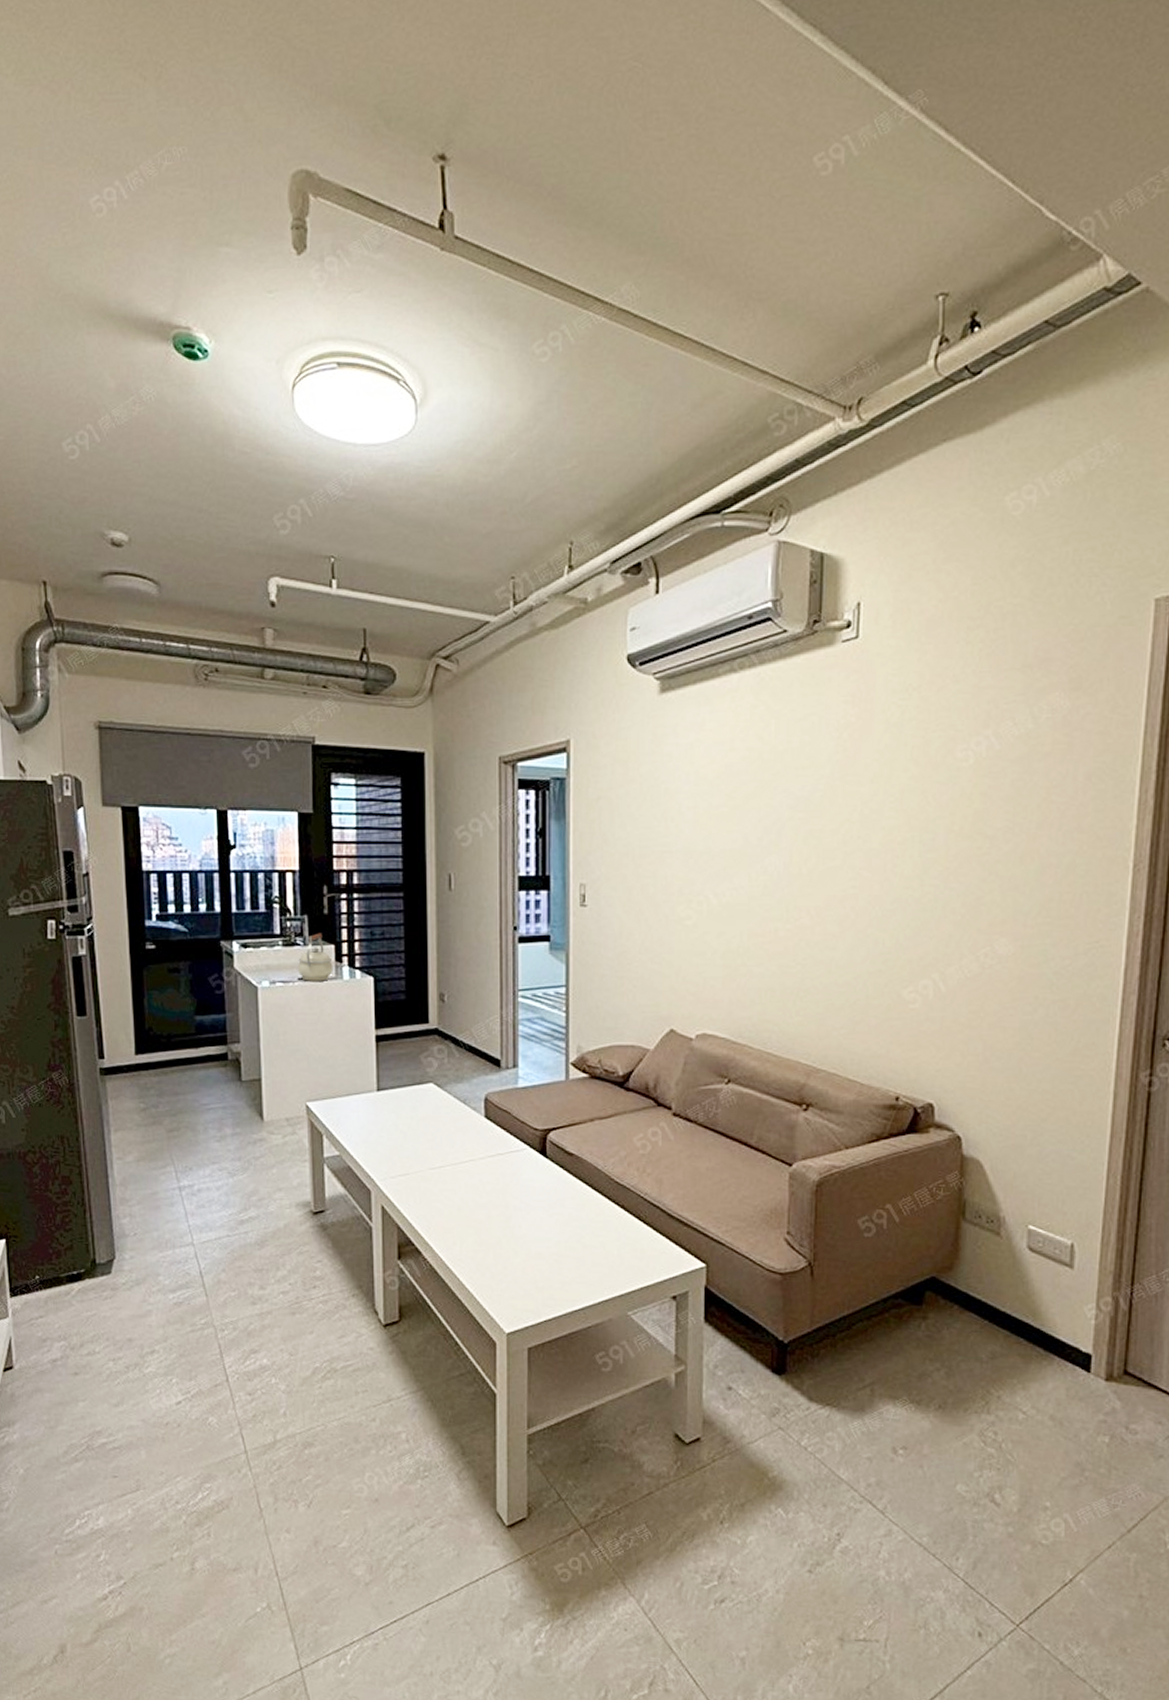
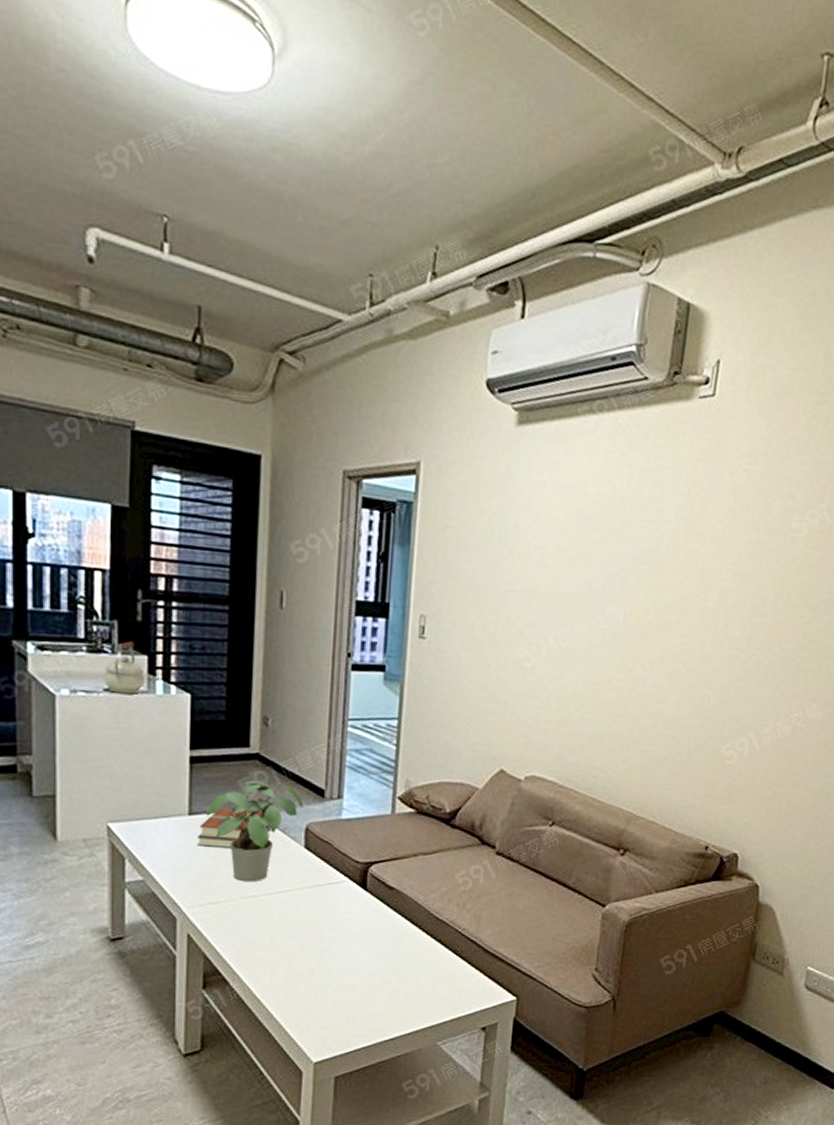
books: none [386,1083,452,1121] -> present [197,808,271,848]
potted plant: none [393,1055,482,1153] -> present [206,780,304,882]

